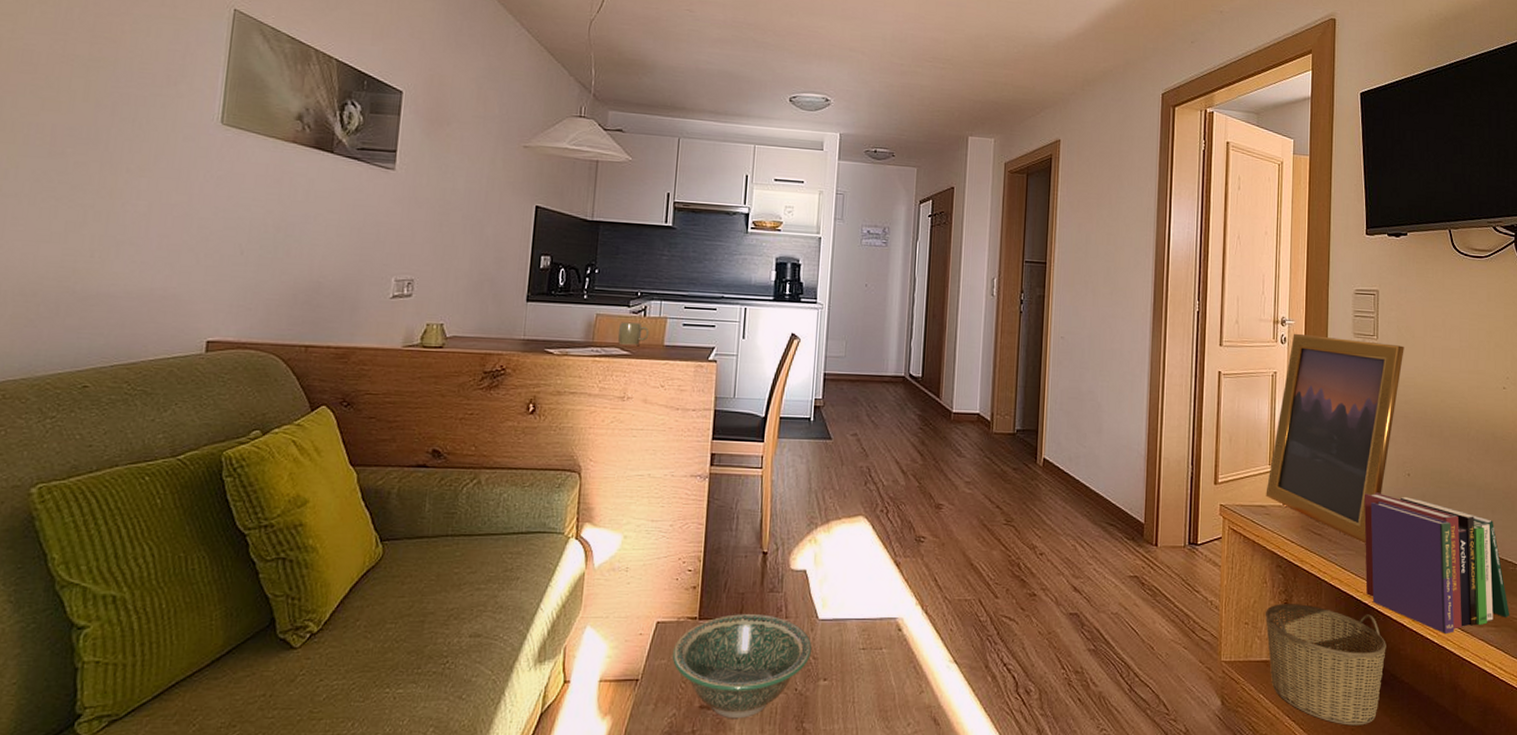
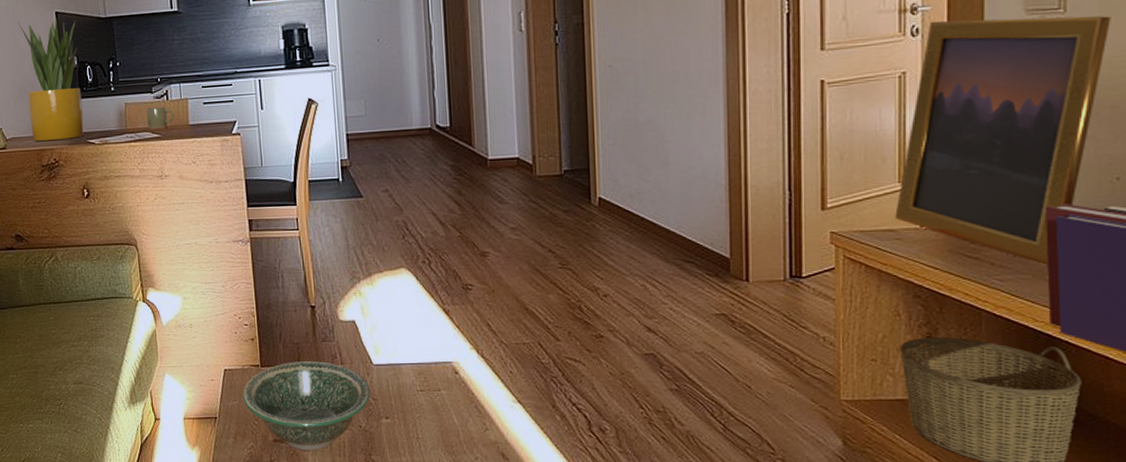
planter: none [479,211,558,346] -> present [18,17,84,142]

